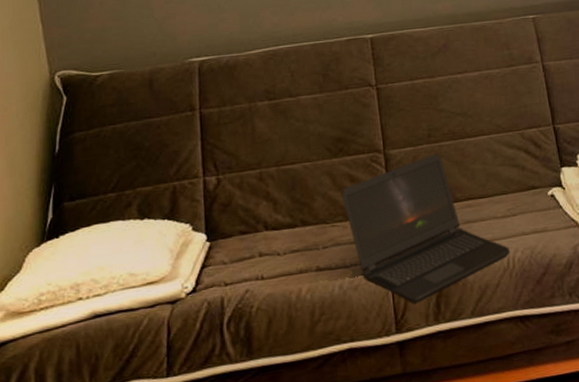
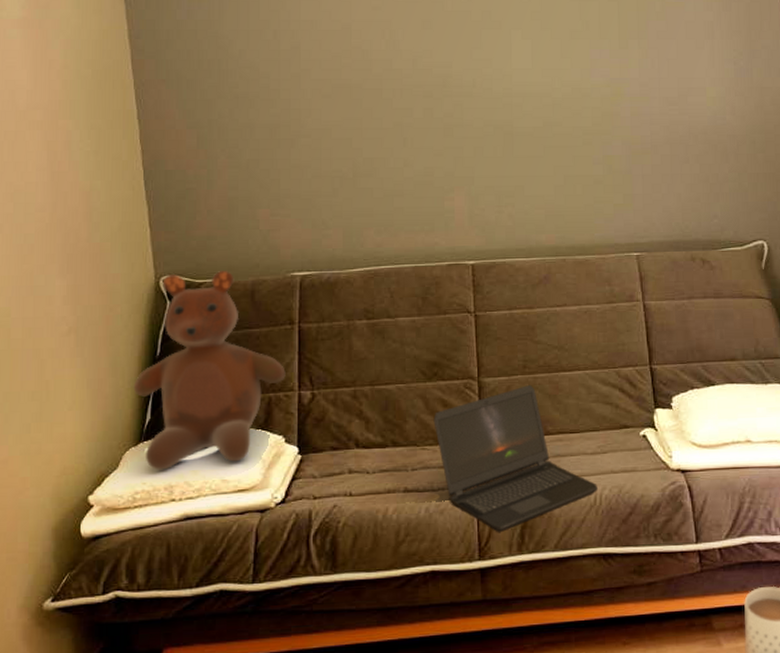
teddy bear: none [33,61,189,270] -> present [133,270,286,470]

